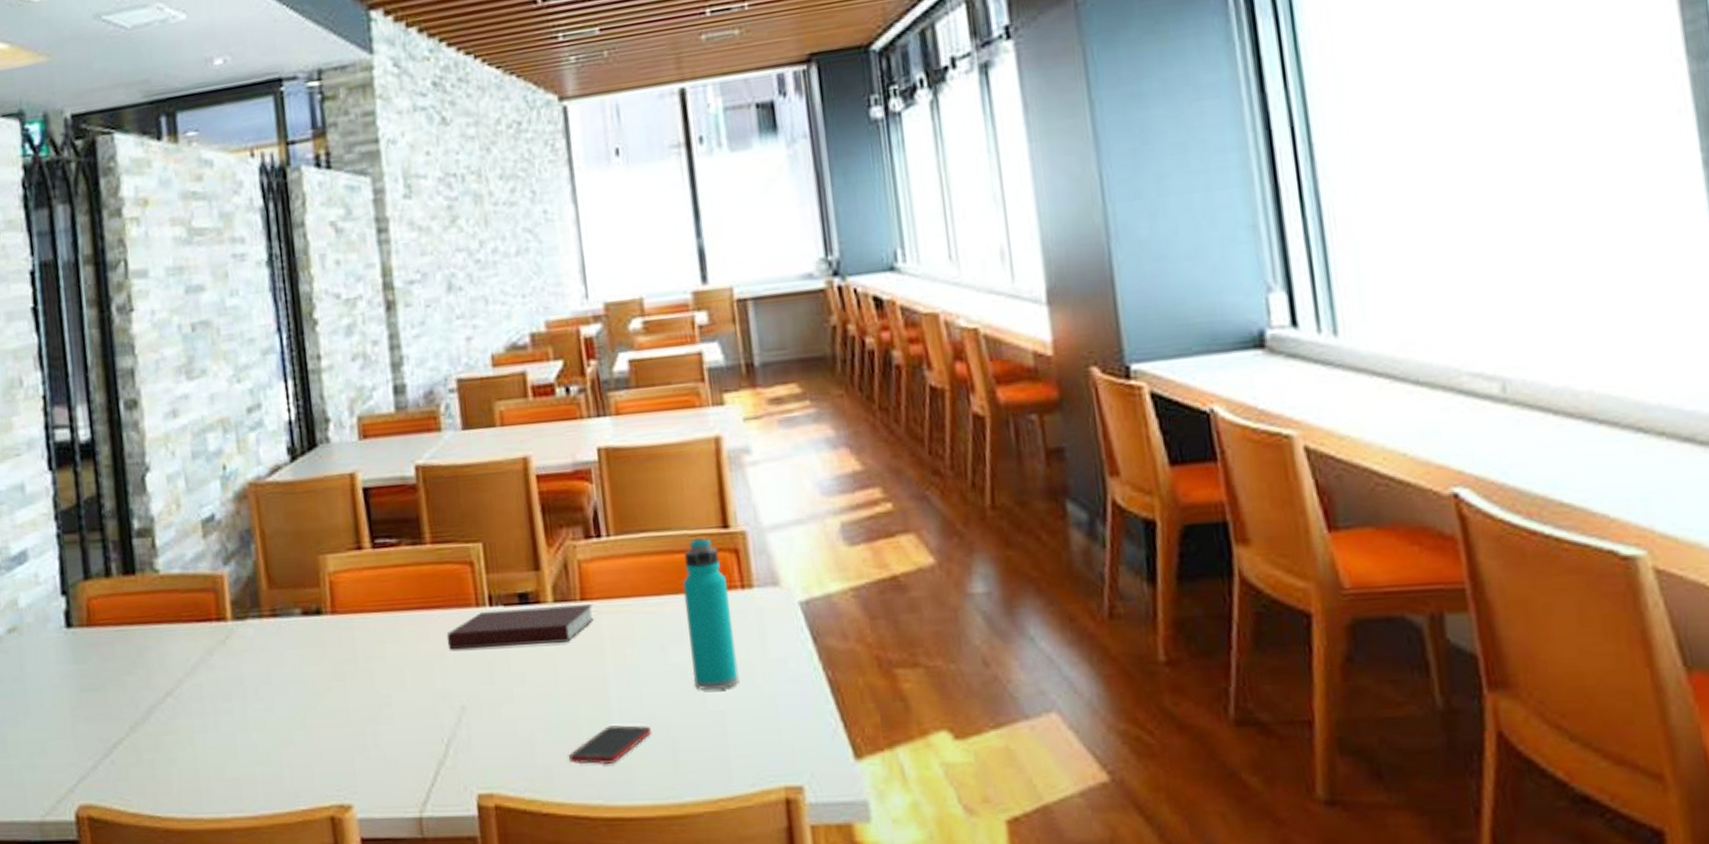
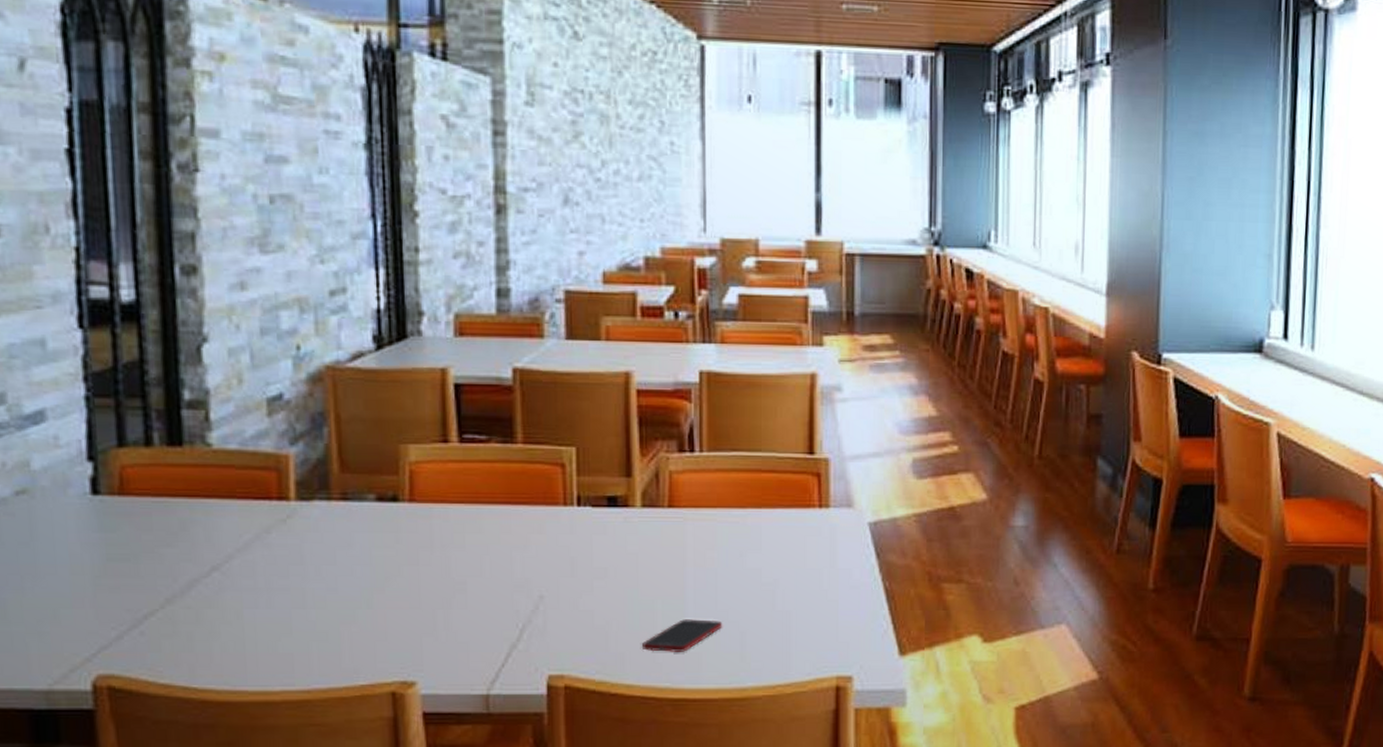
notebook: present [447,604,594,650] -> none [531,510,680,544]
water bottle: present [682,537,739,691] -> none [766,460,808,593]

